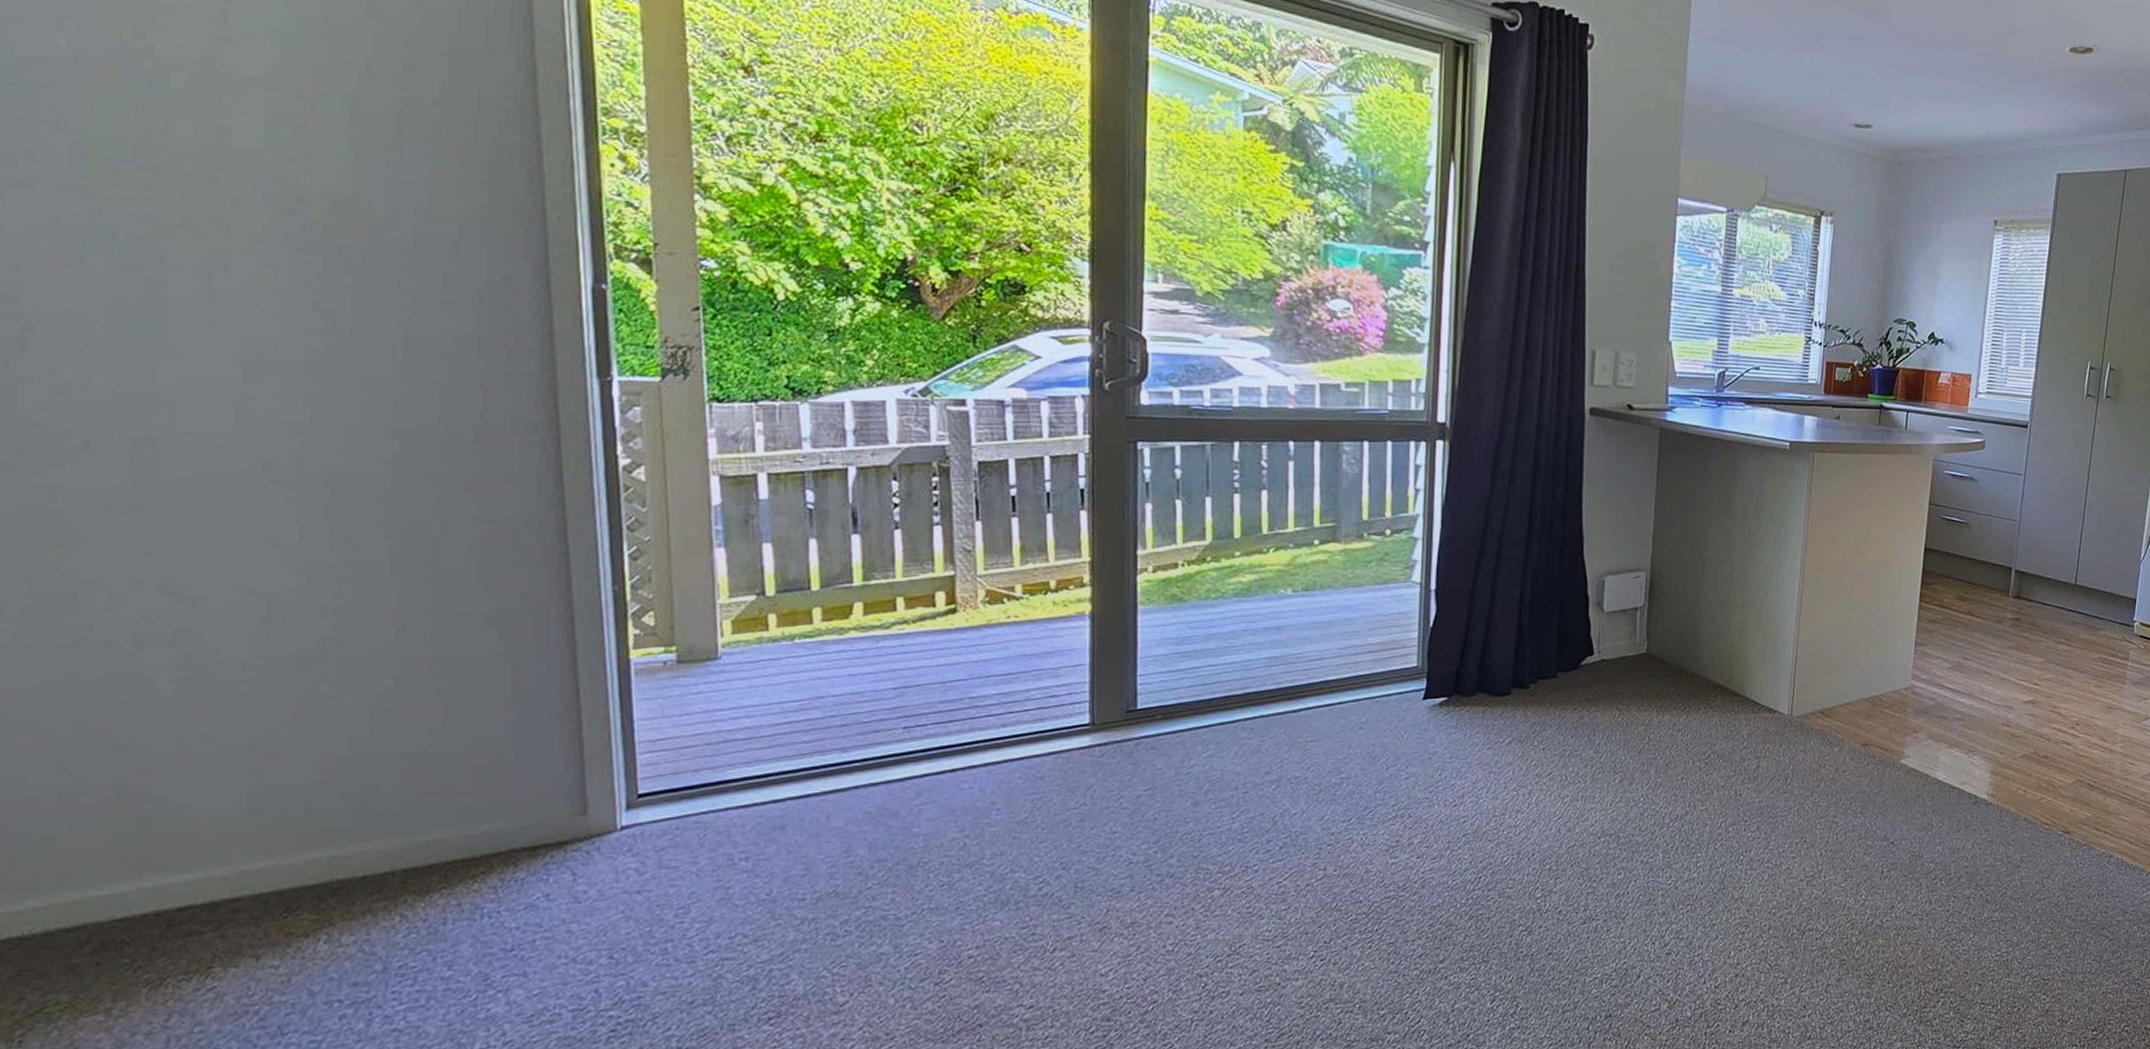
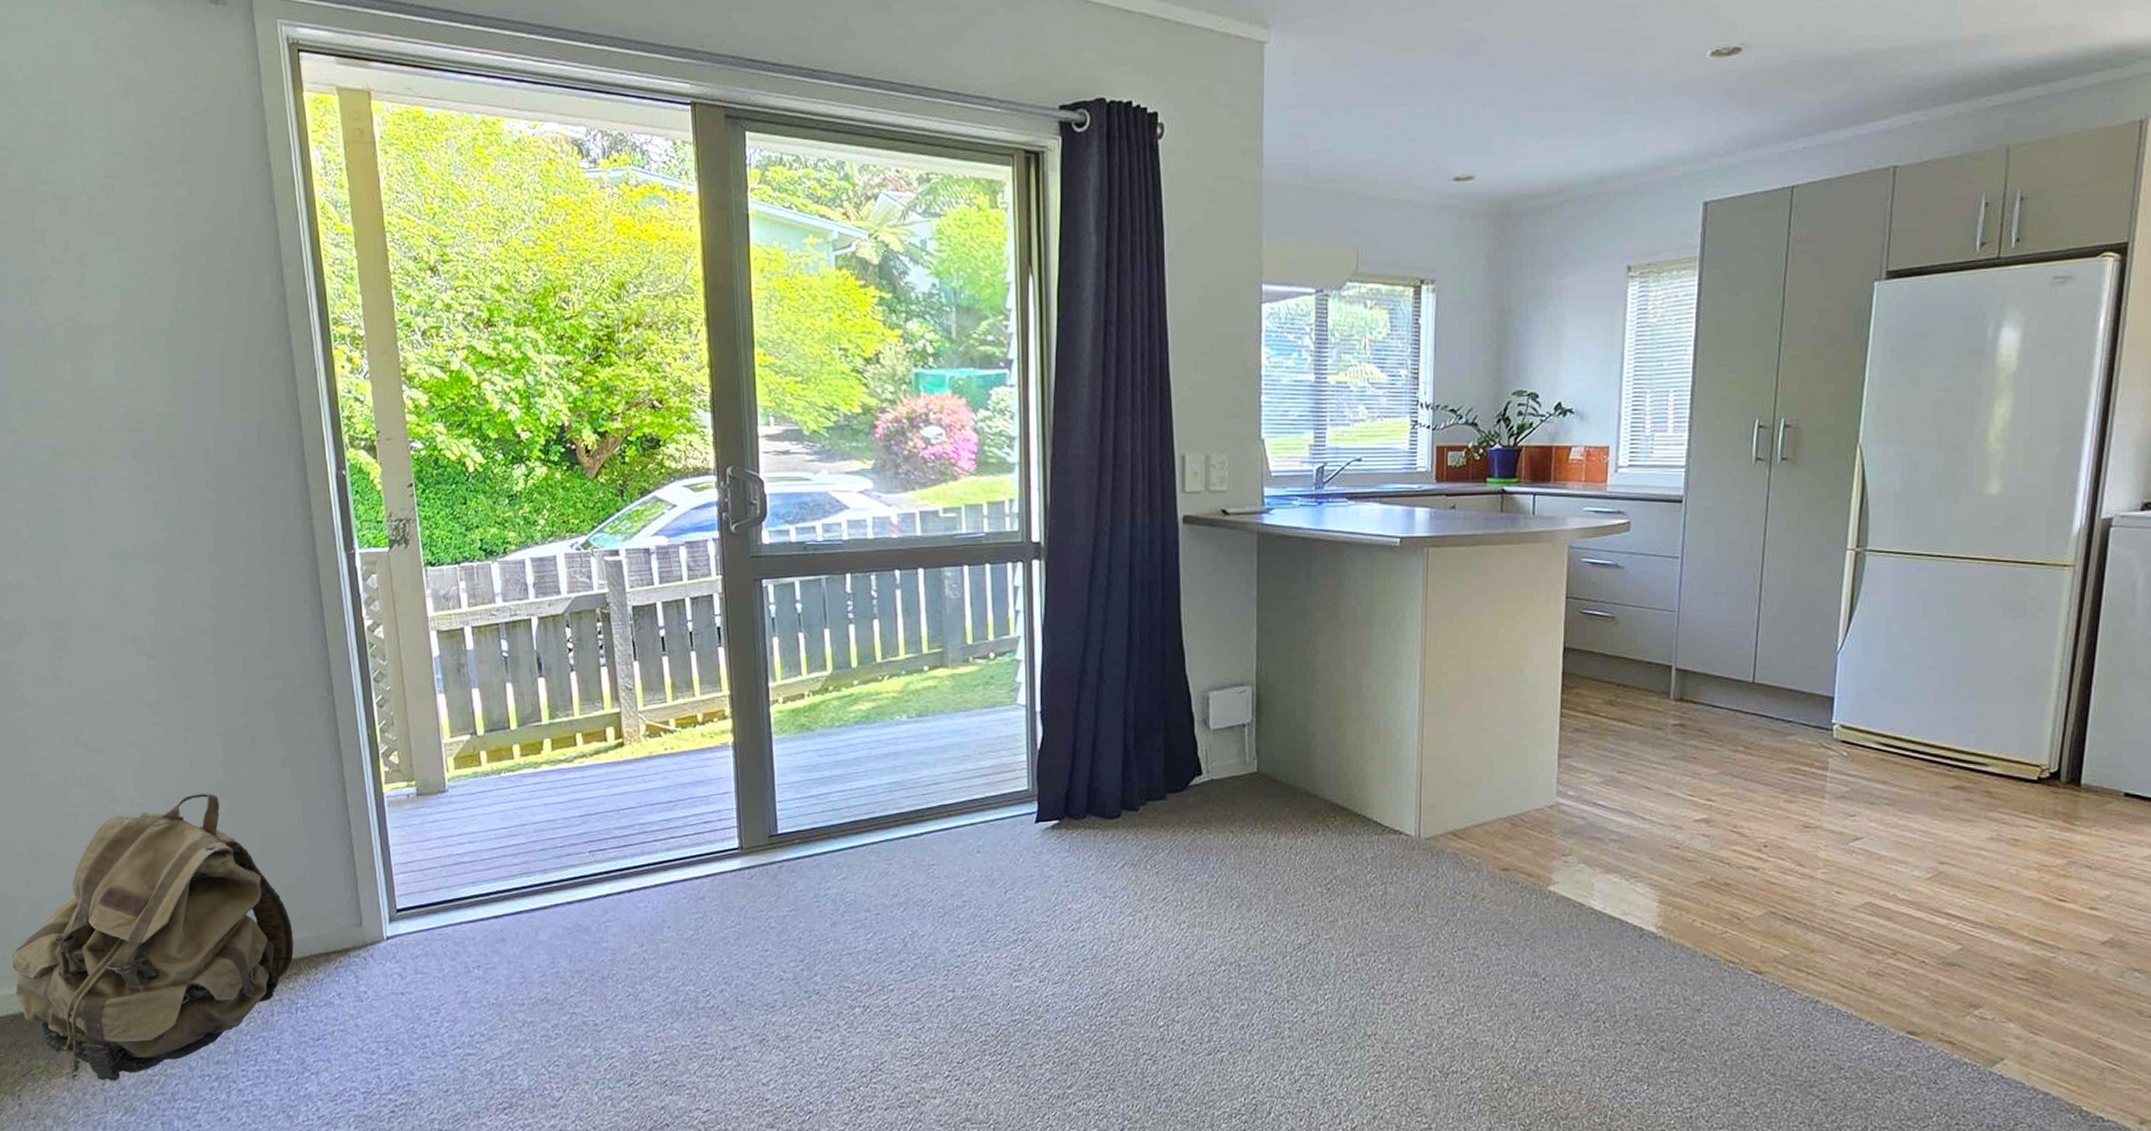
backpack: none [23,655,484,1018] -> present [11,793,294,1082]

